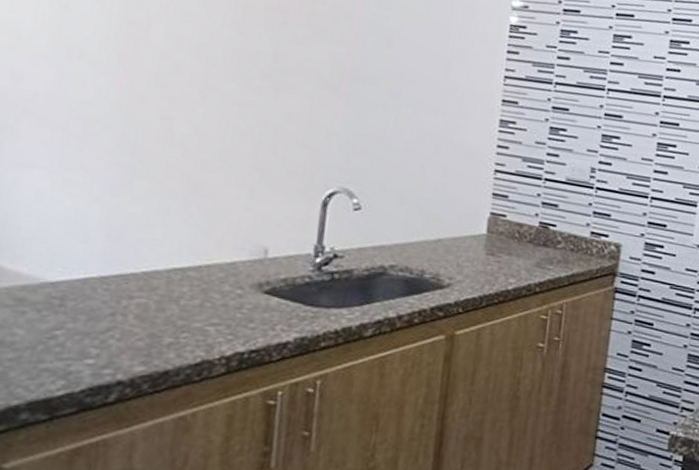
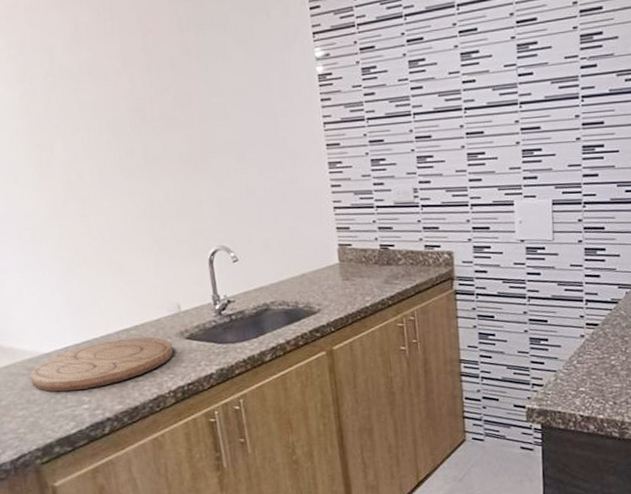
cutting board: none [15,279,243,339] -> present [30,336,174,392]

